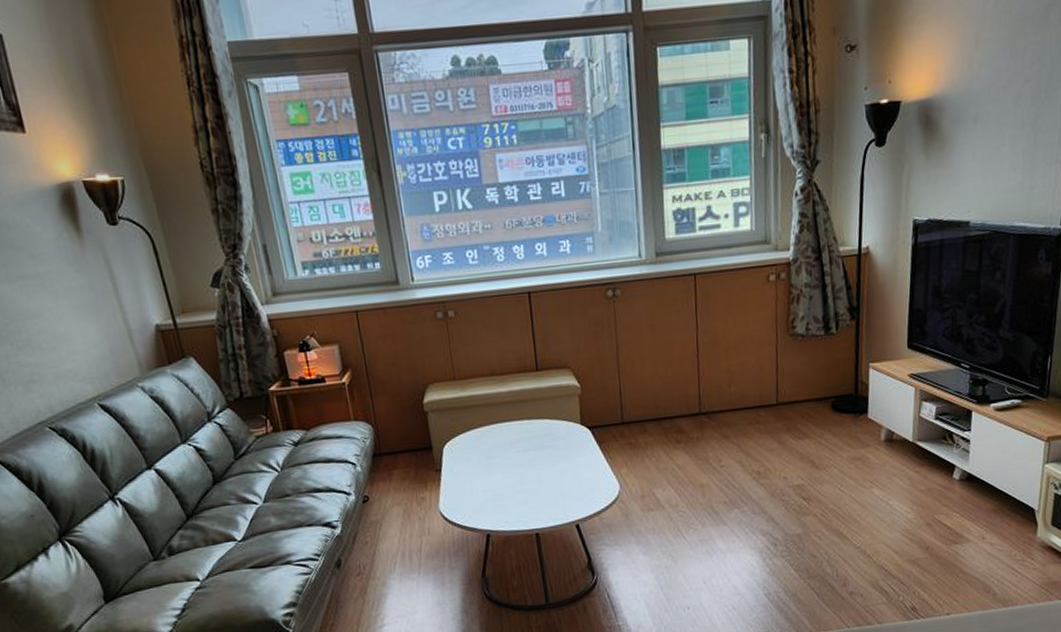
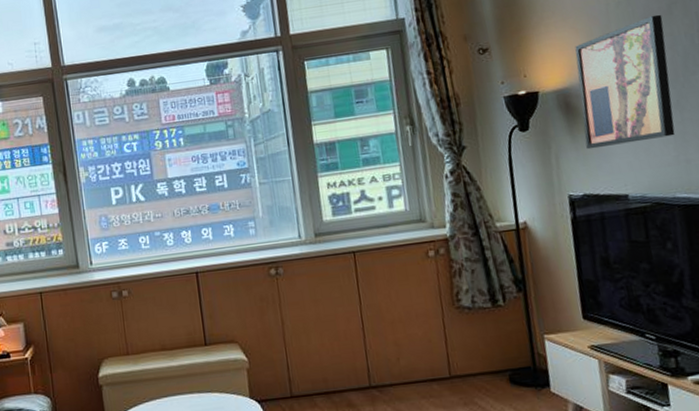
wall art: none [938,17,1038,171] -> present [575,14,676,150]

